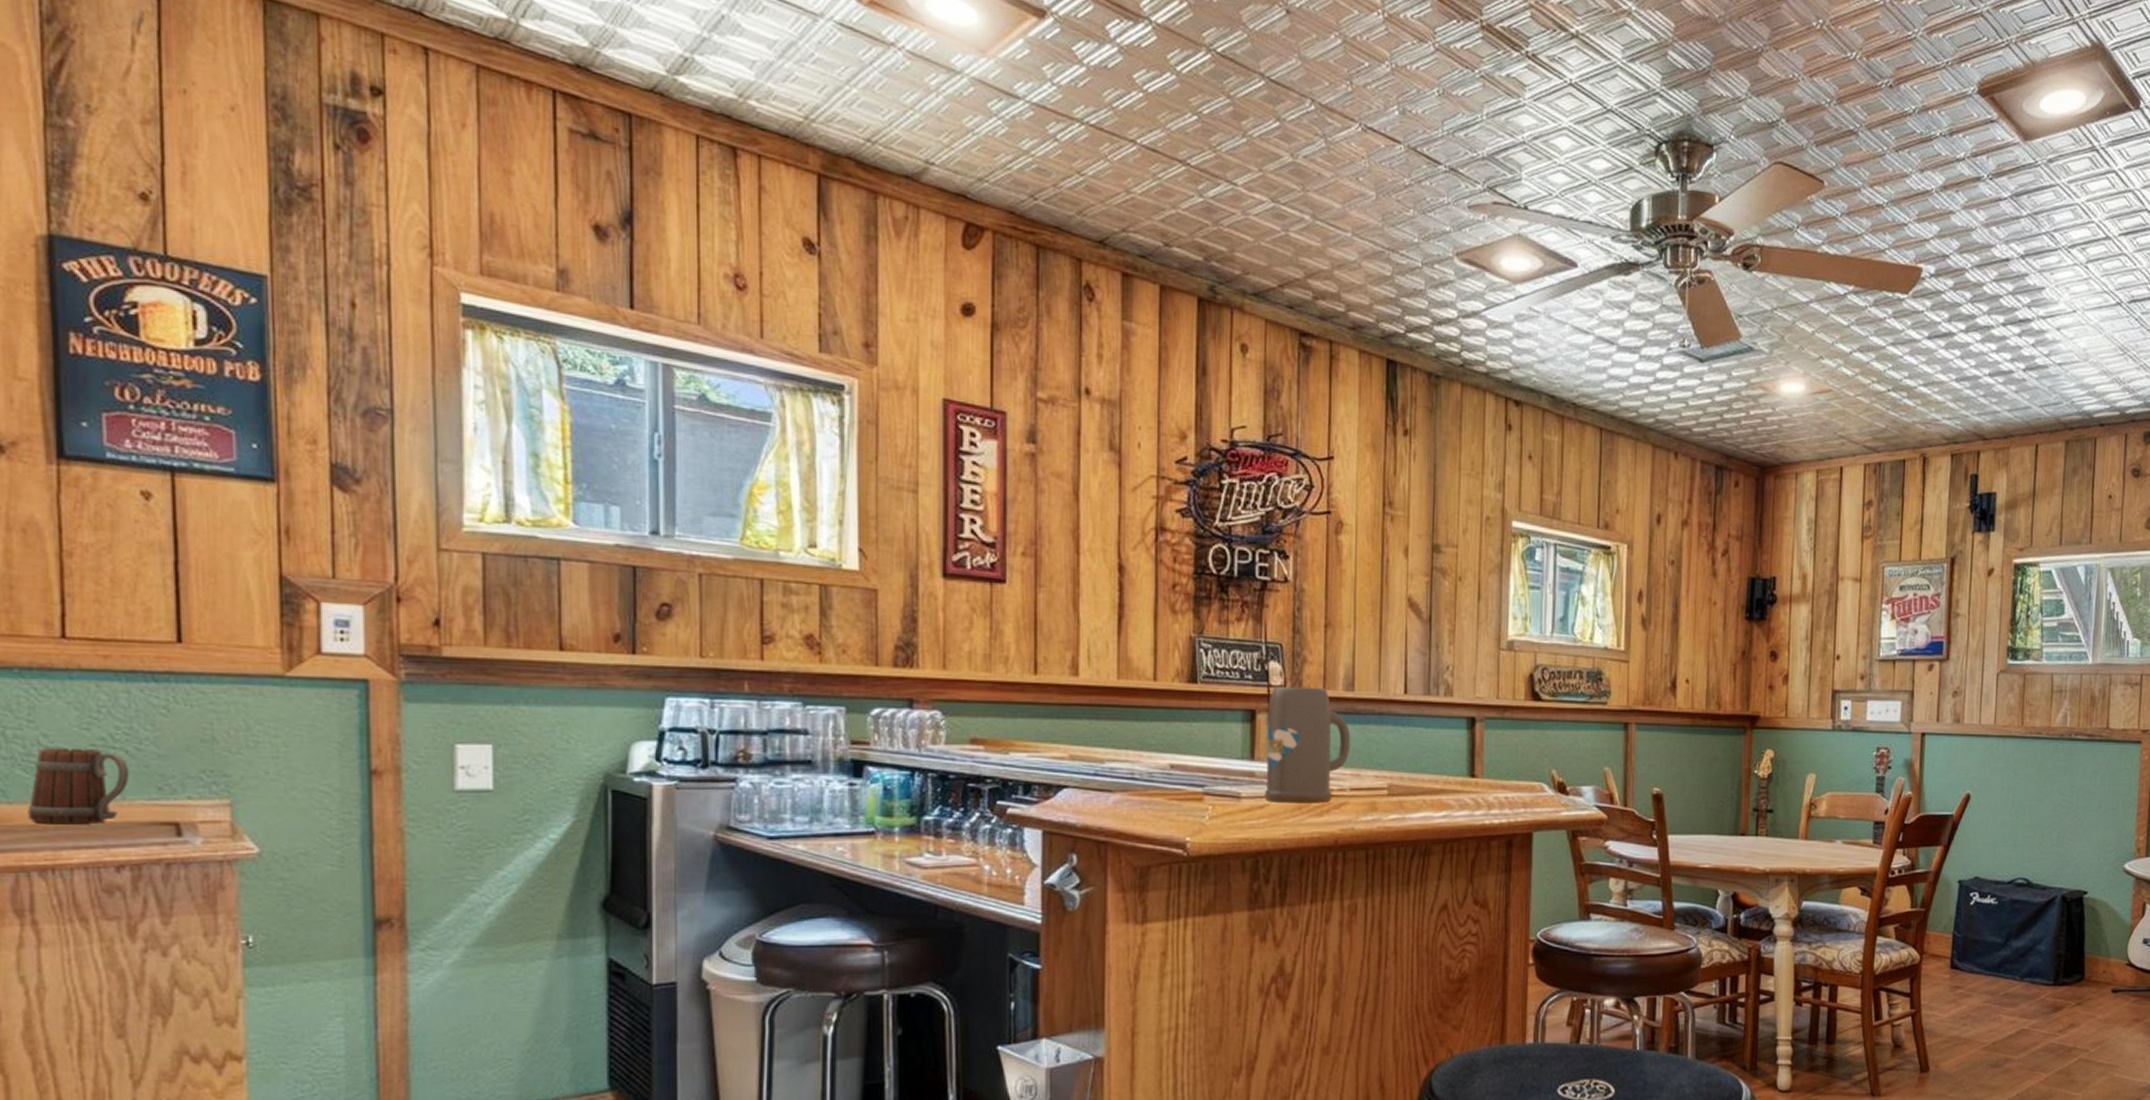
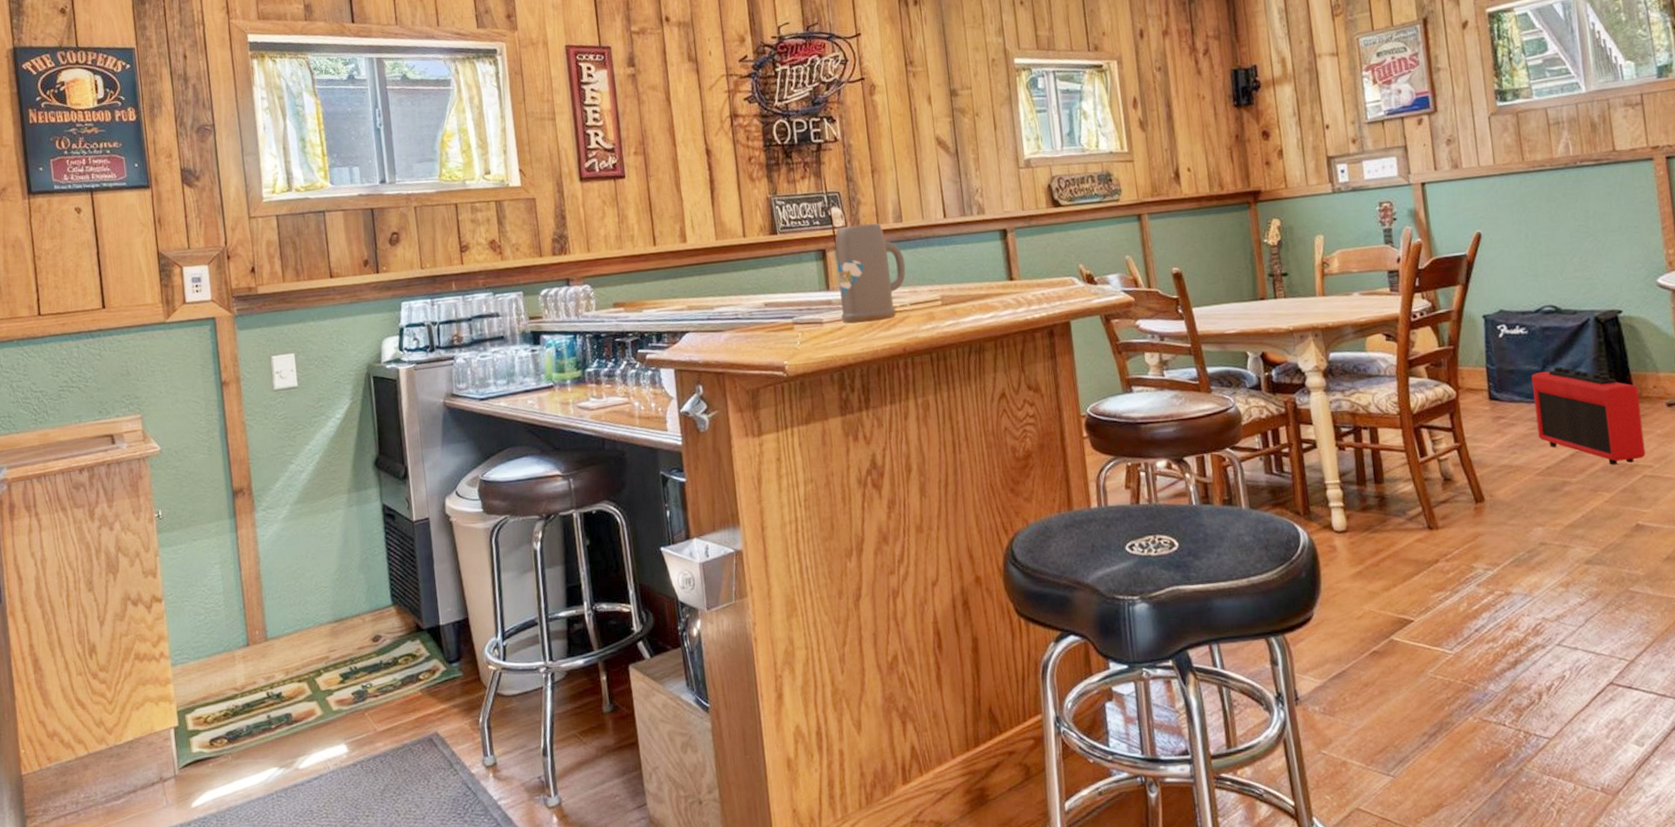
beer mug: present [27,748,129,825] -> none [28,389,83,445]
amplifier: none [1990,942,2089,1046] -> present [1531,367,1646,465]

